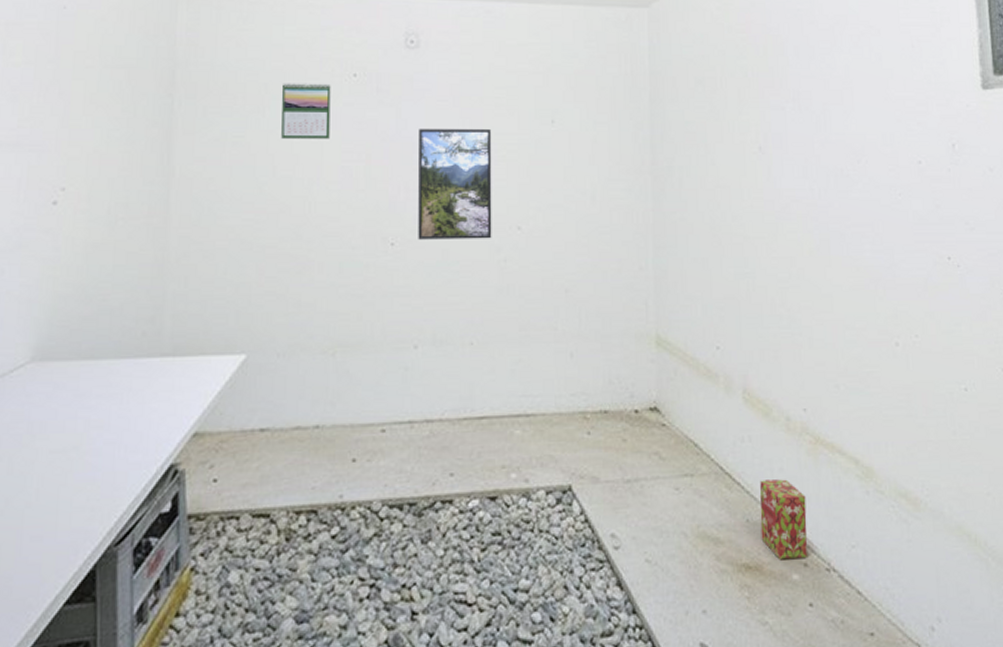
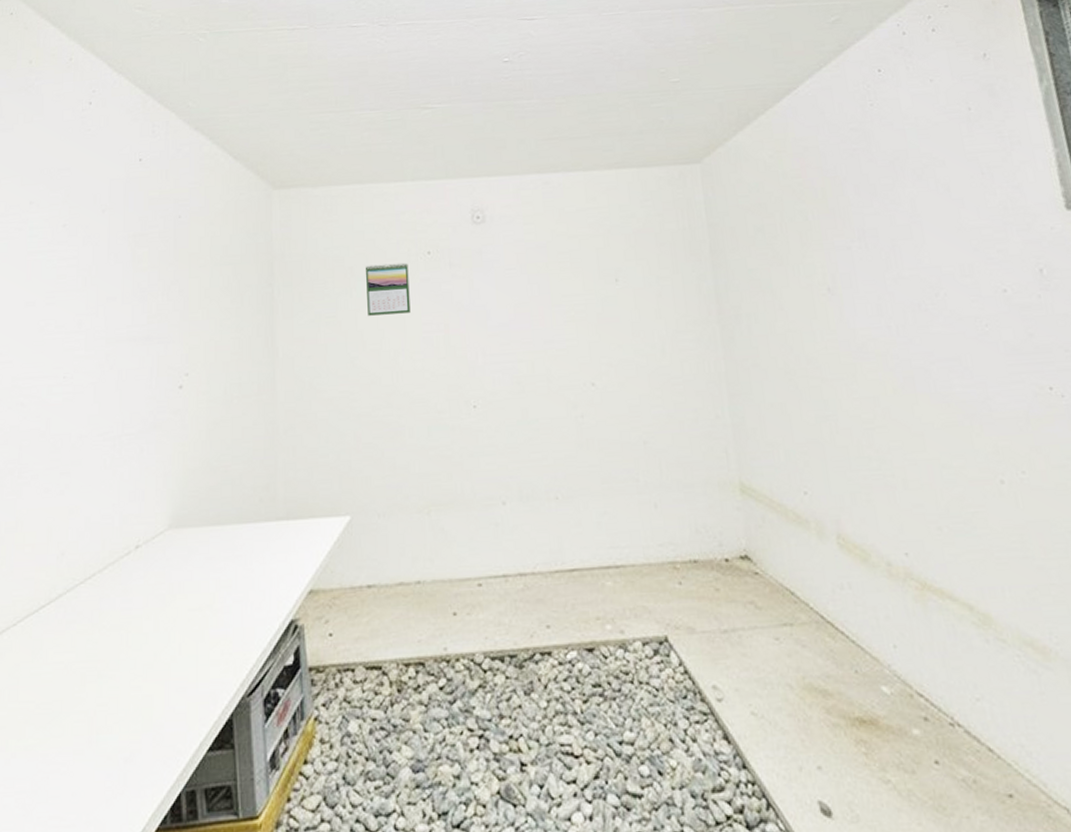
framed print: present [418,128,492,240] -> none [491,292,568,401]
cardboard box: present [760,479,807,559] -> none [865,627,927,712]

